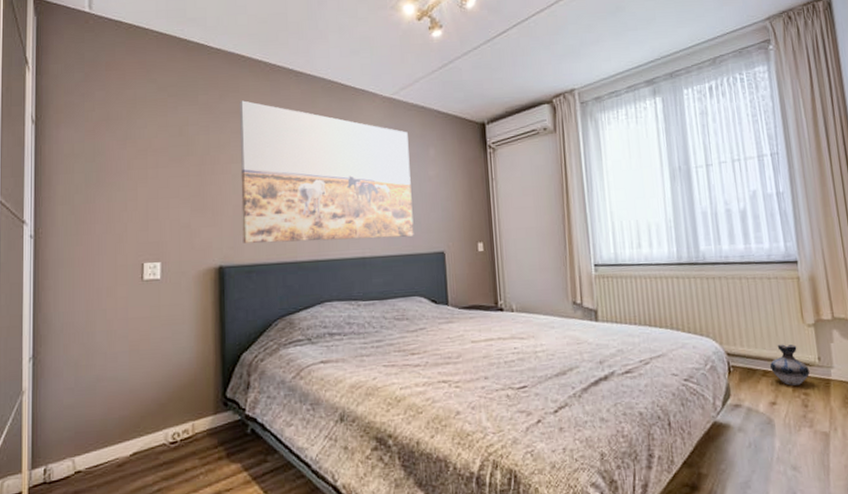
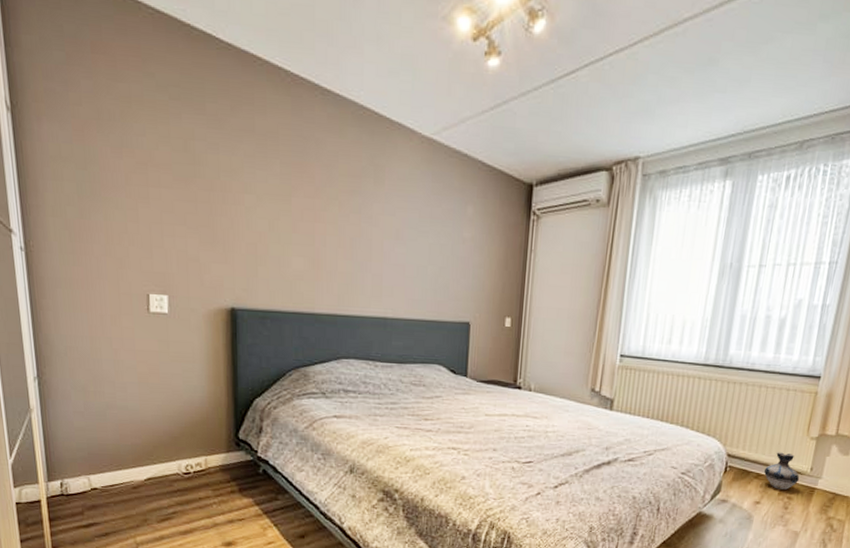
wall art: present [240,100,414,244] -> none [254,117,446,302]

